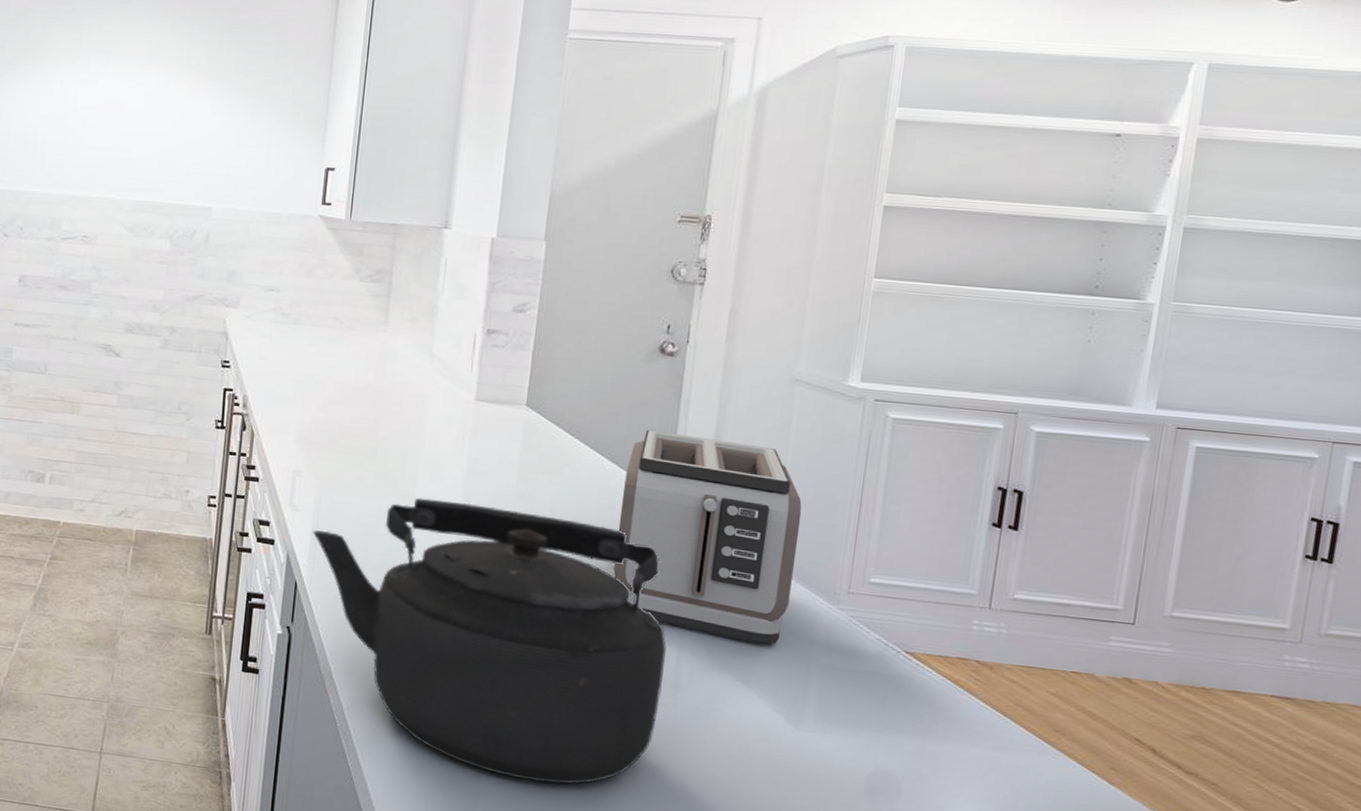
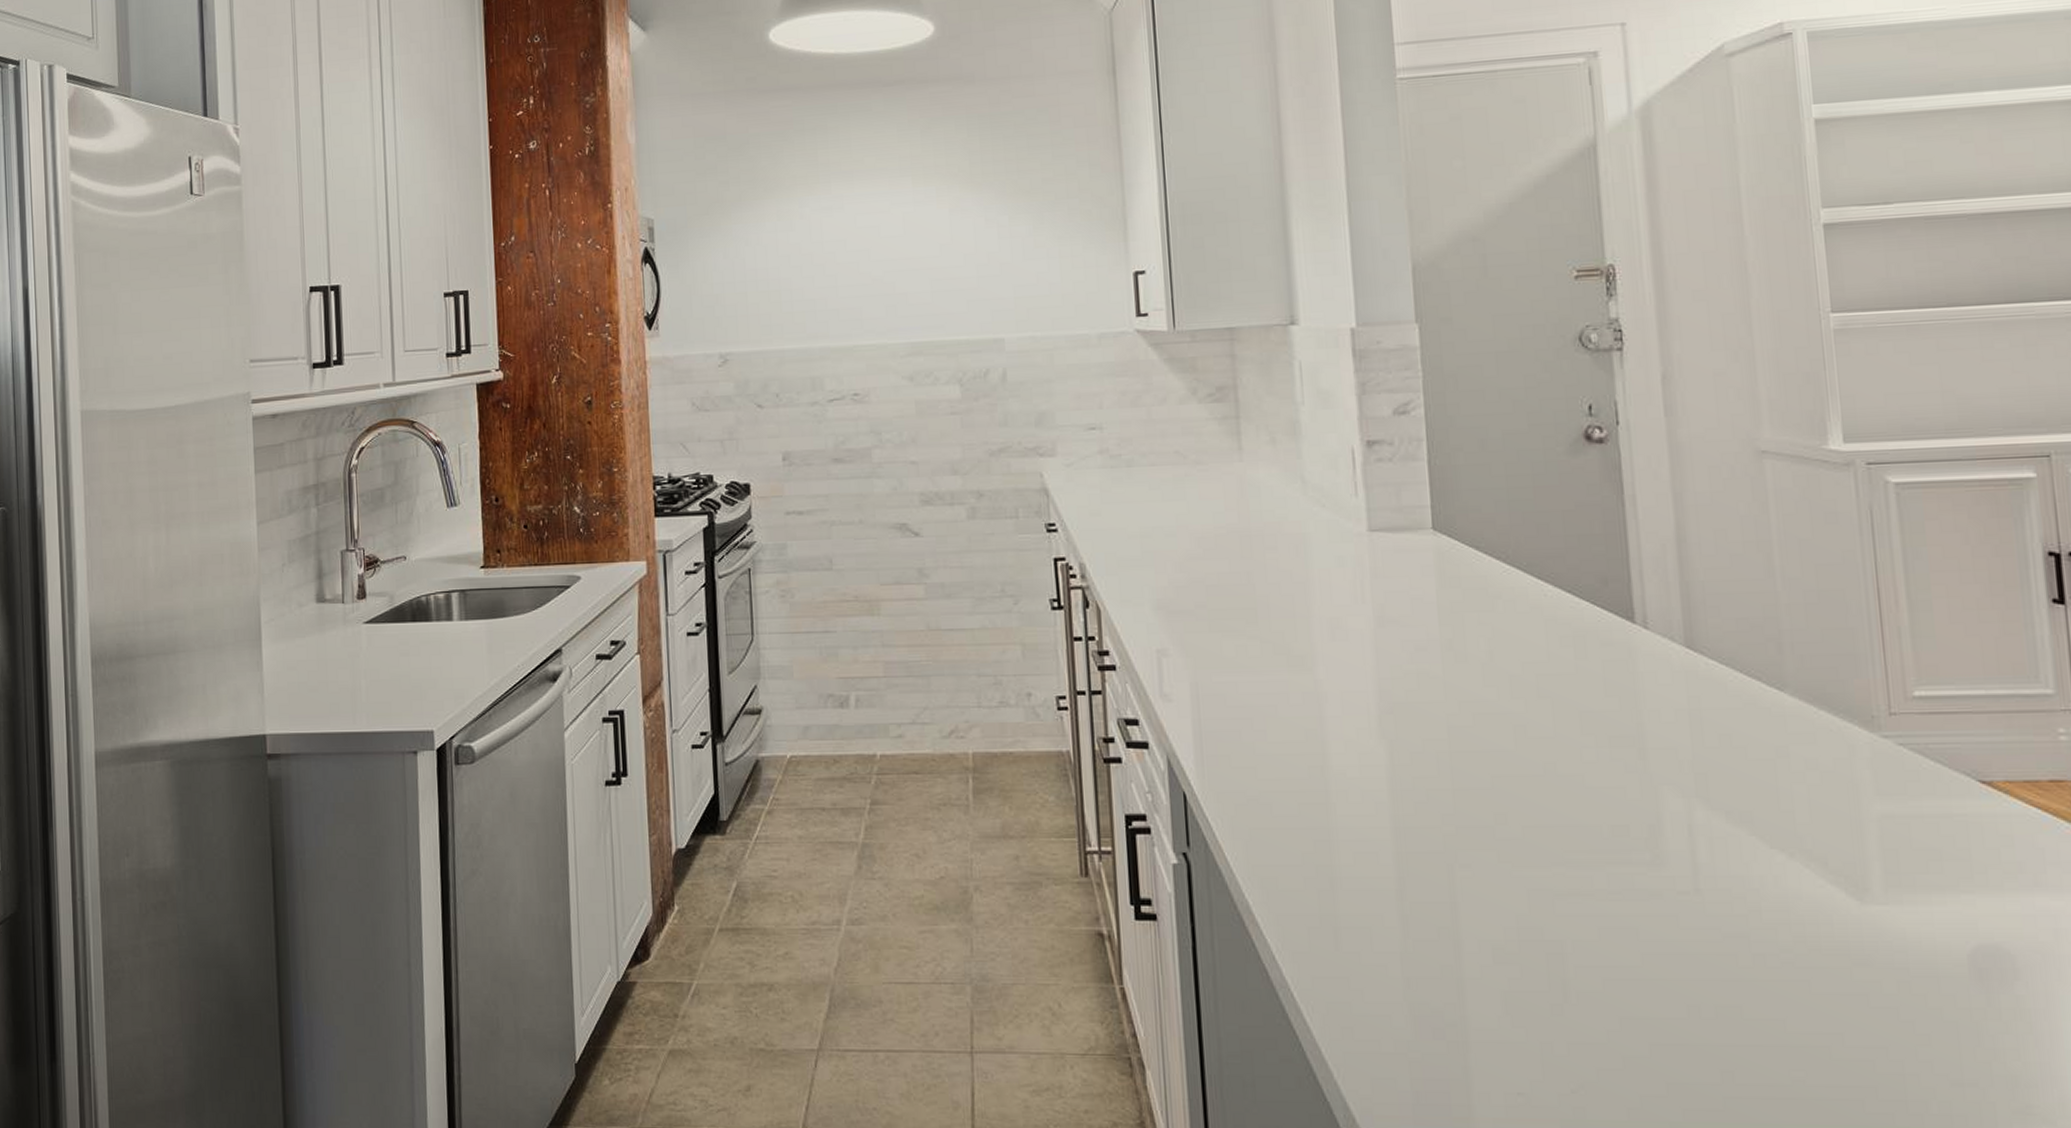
kettle: present [312,498,667,785] -> none [1194,662,1679,1018]
toaster: present [613,429,802,645] -> none [1573,538,1817,796]

